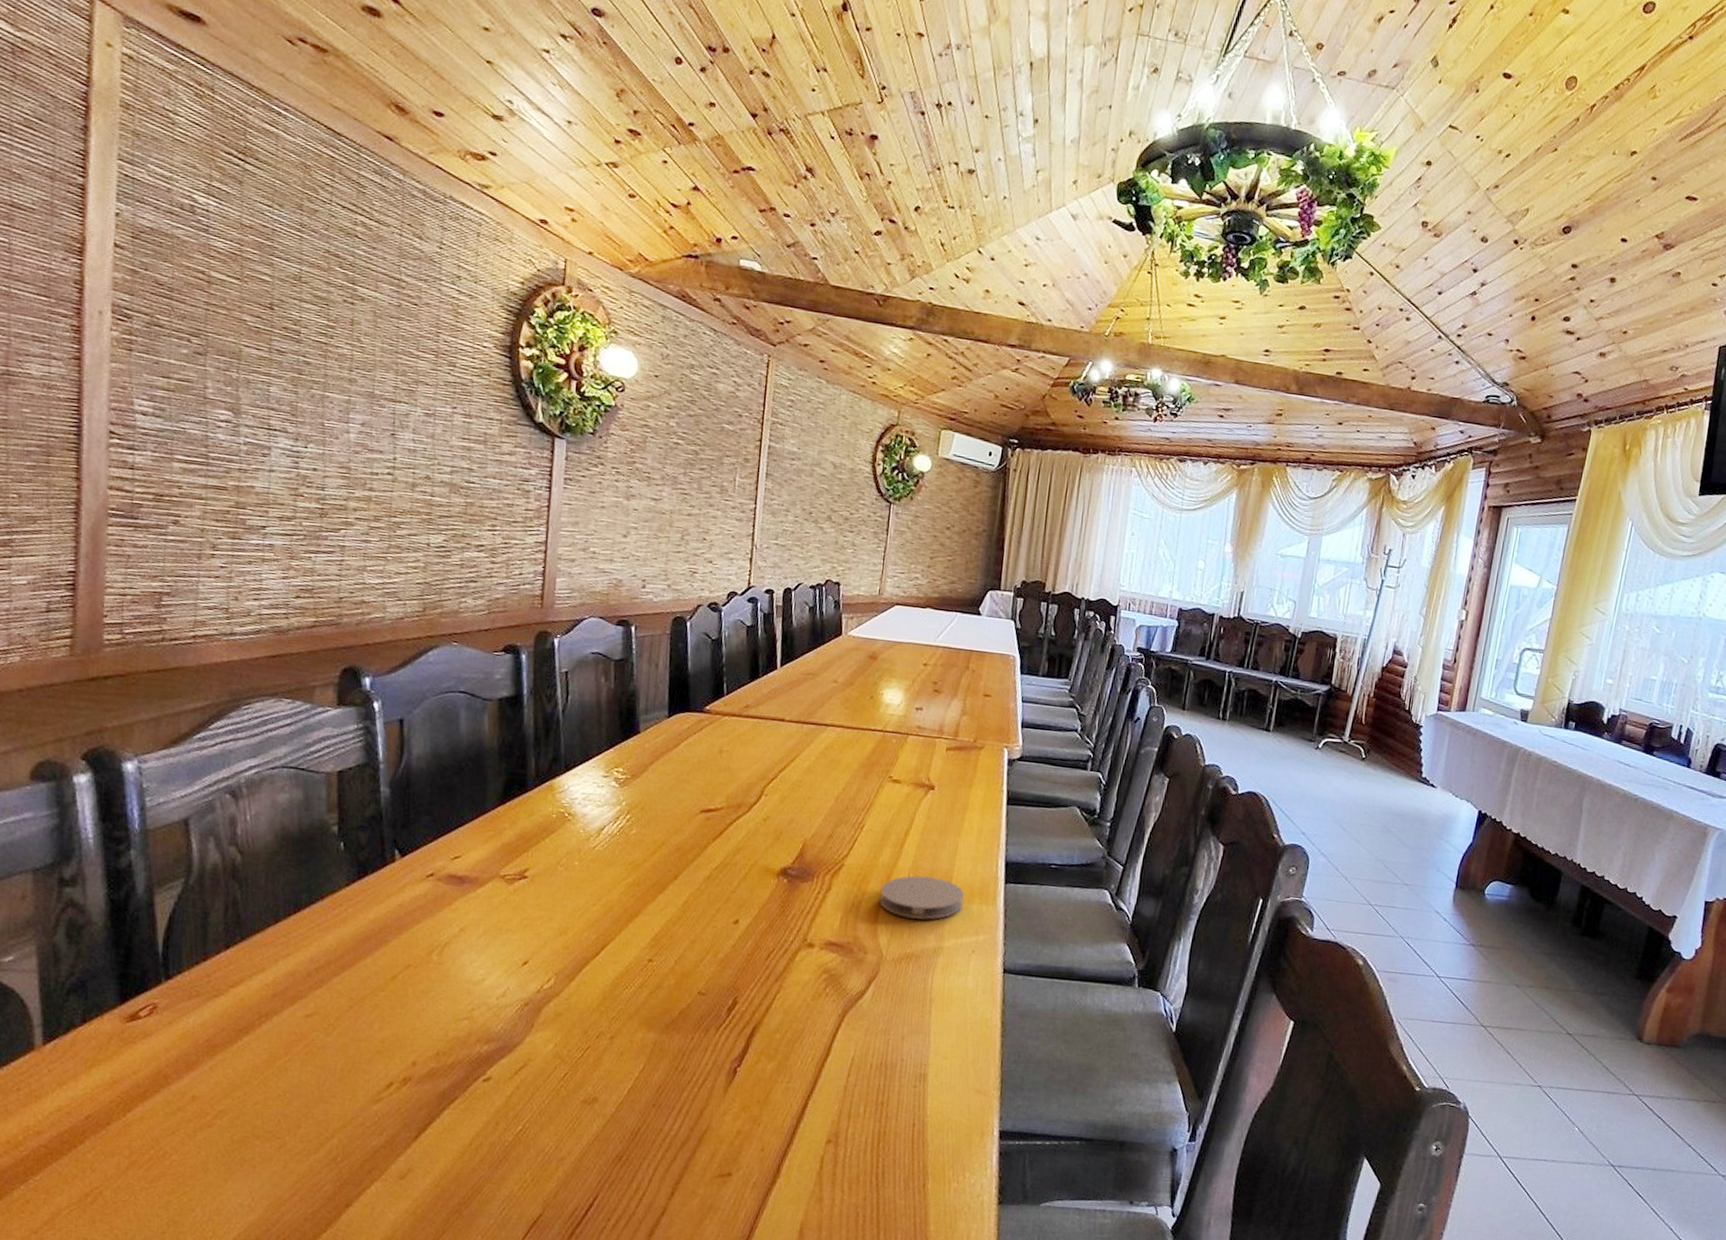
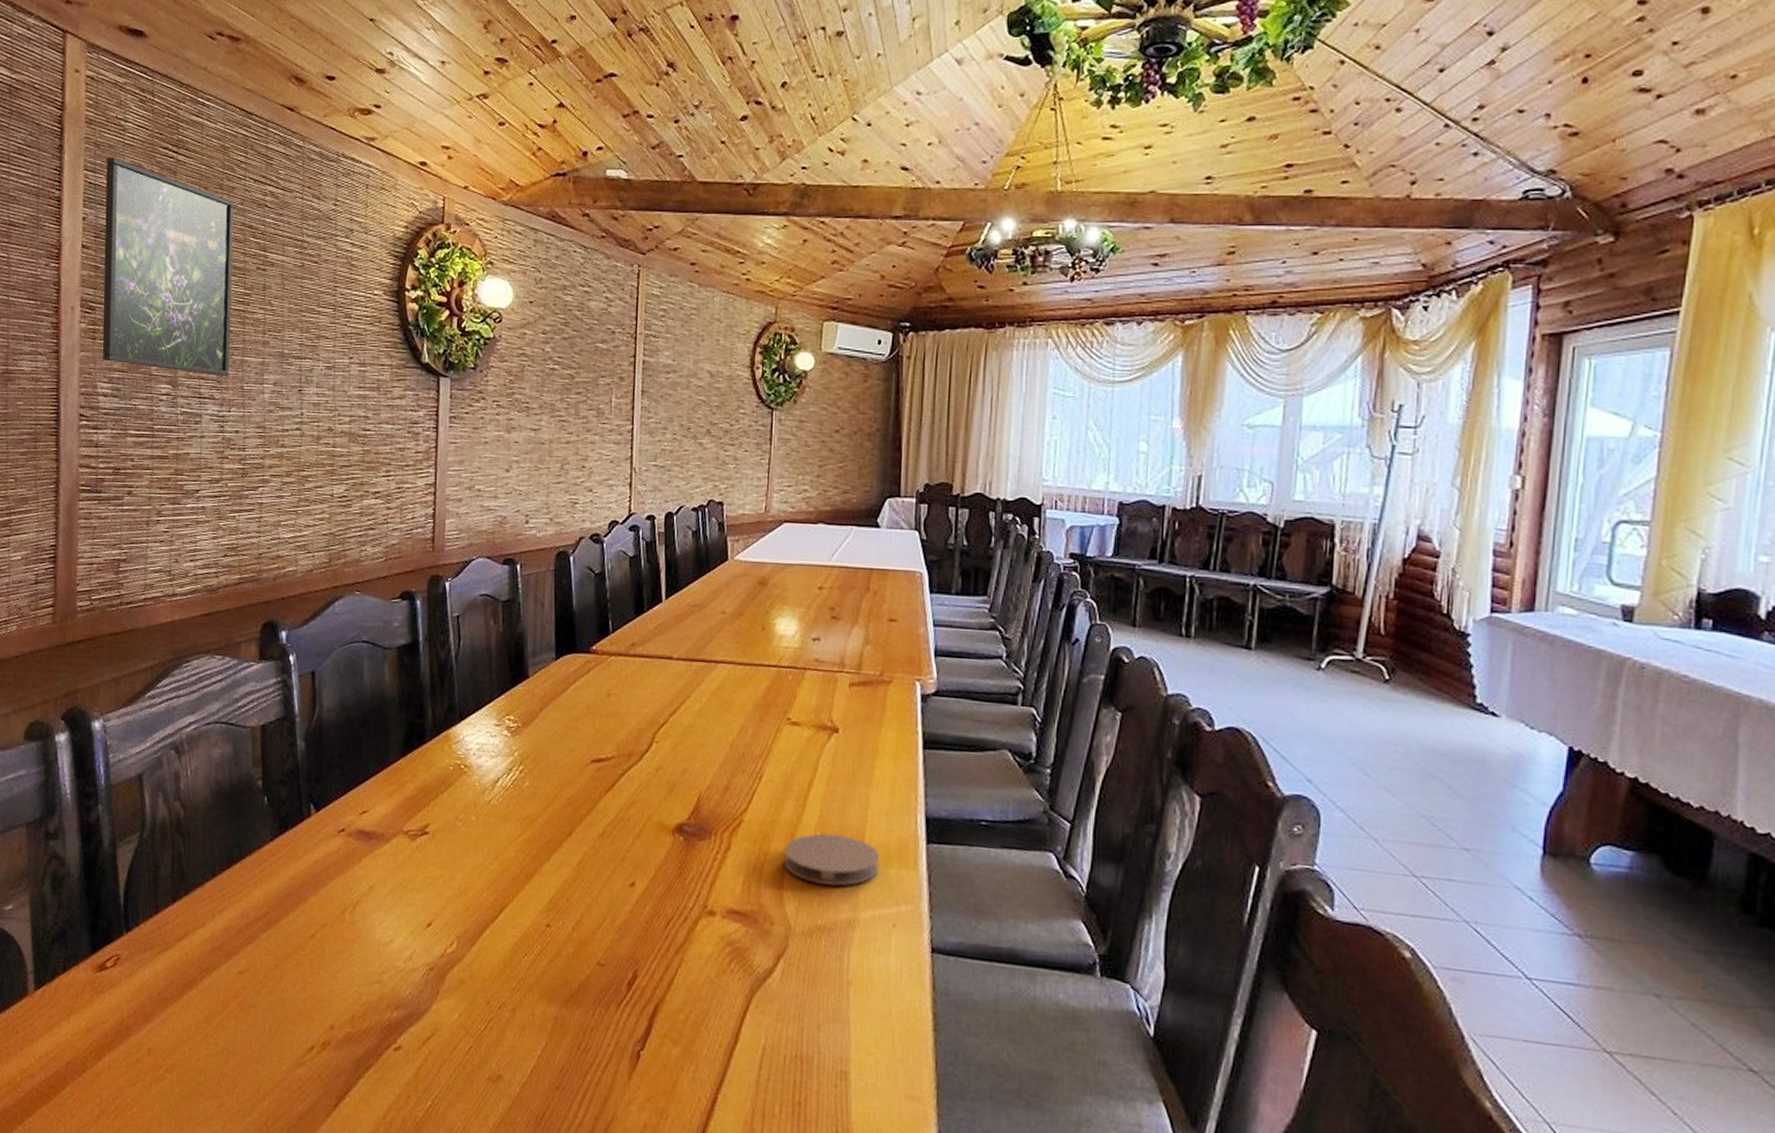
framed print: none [140,150,316,411] -> present [102,157,234,377]

